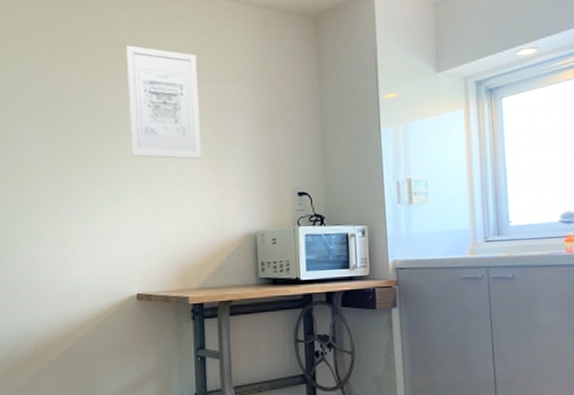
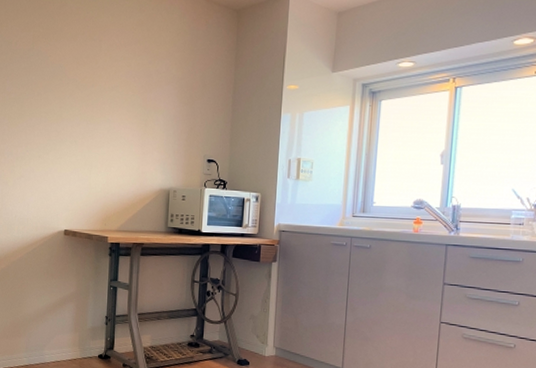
wall art: present [125,45,201,160] -> none [69,14,134,122]

